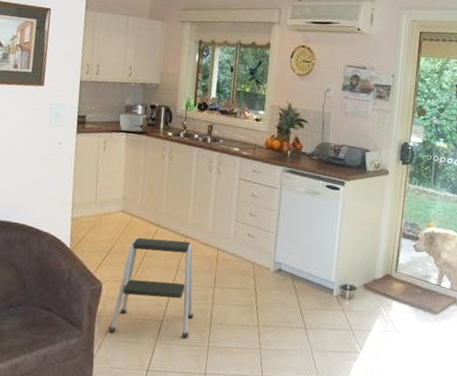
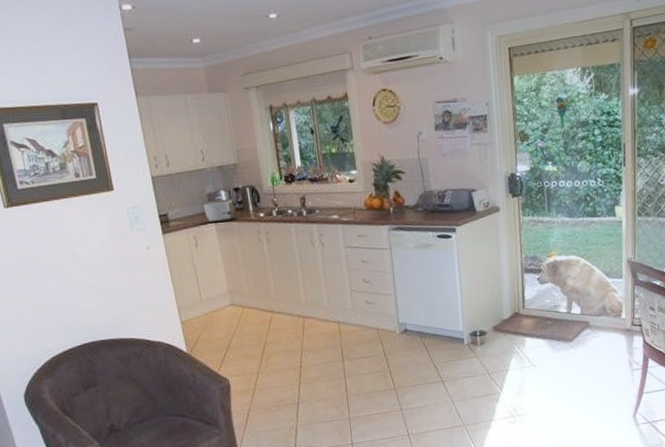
step stool: present [108,237,194,338] -> none [246,322,329,425]

